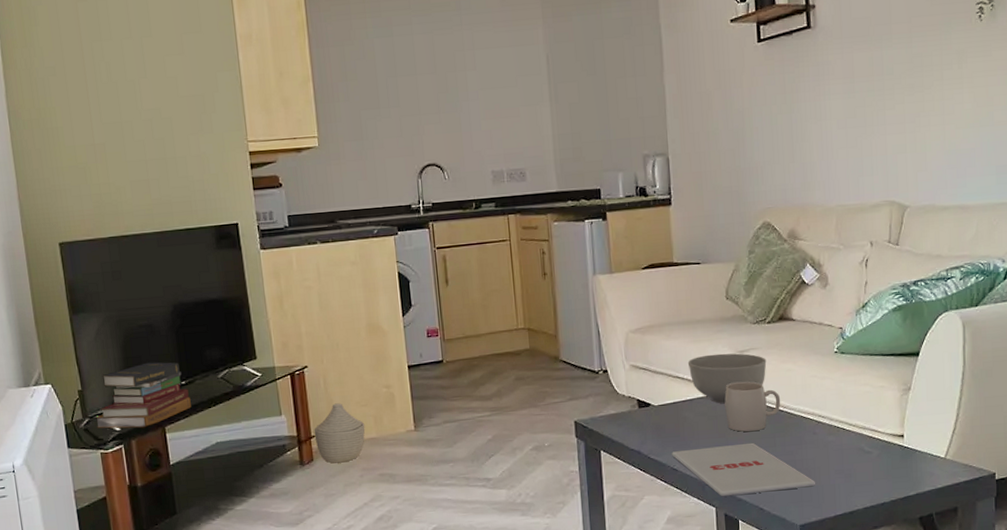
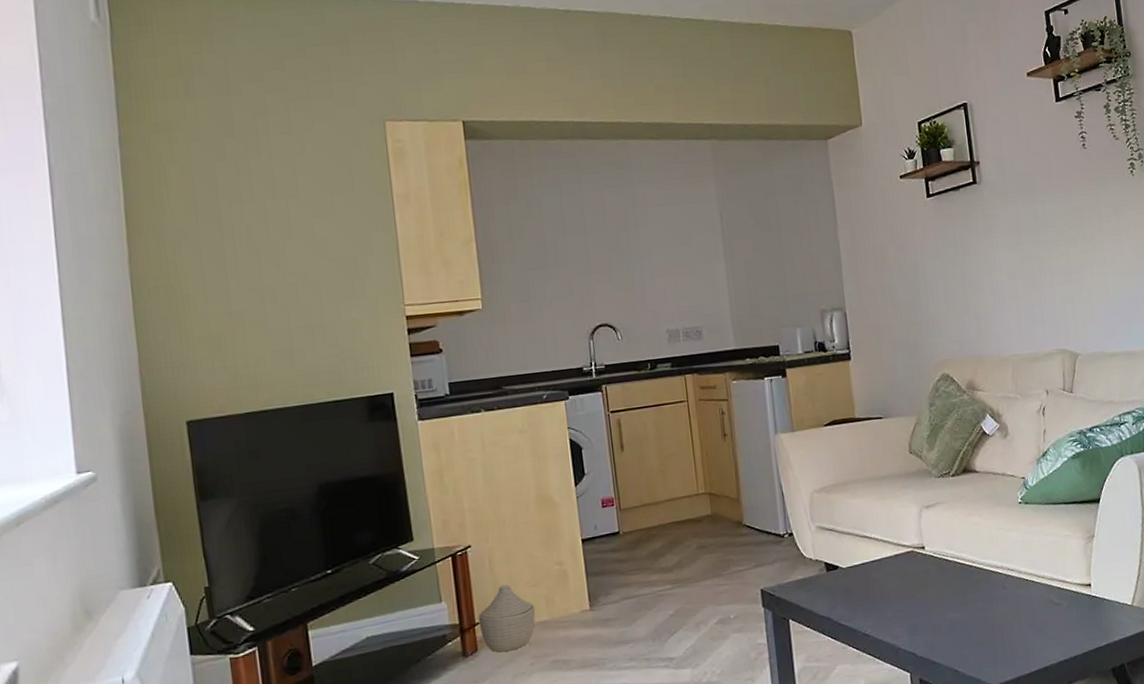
books: present [96,362,191,429] -> none [225,549,338,630]
magazine: present [672,442,816,497] -> none [863,601,1009,661]
bowl: present [687,353,767,404] -> none [874,508,953,562]
mug: present [724,381,781,432] -> none [913,537,970,591]

